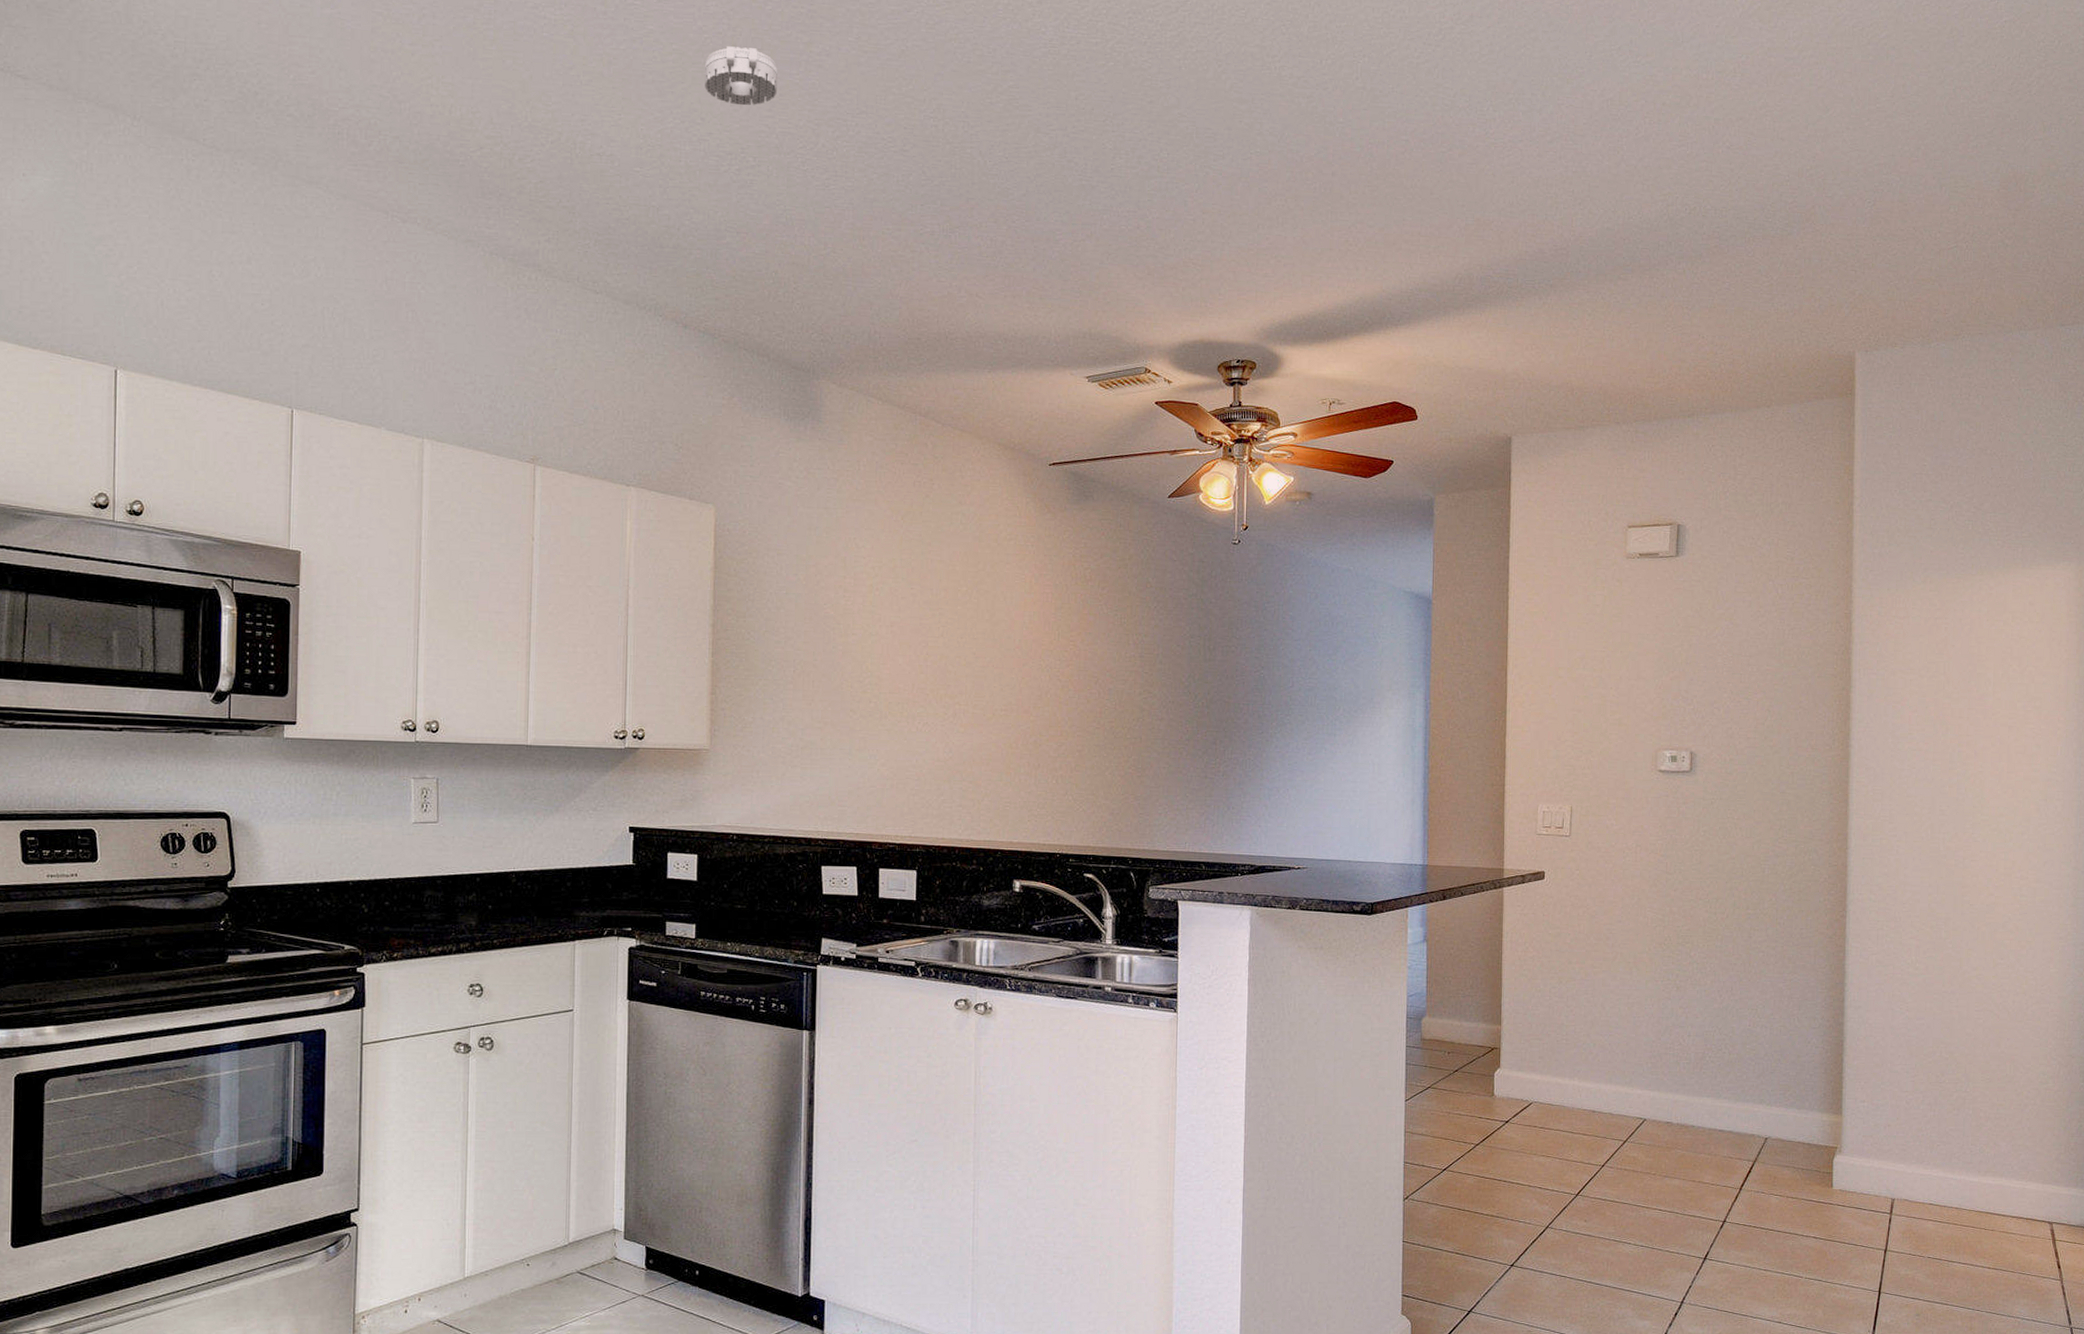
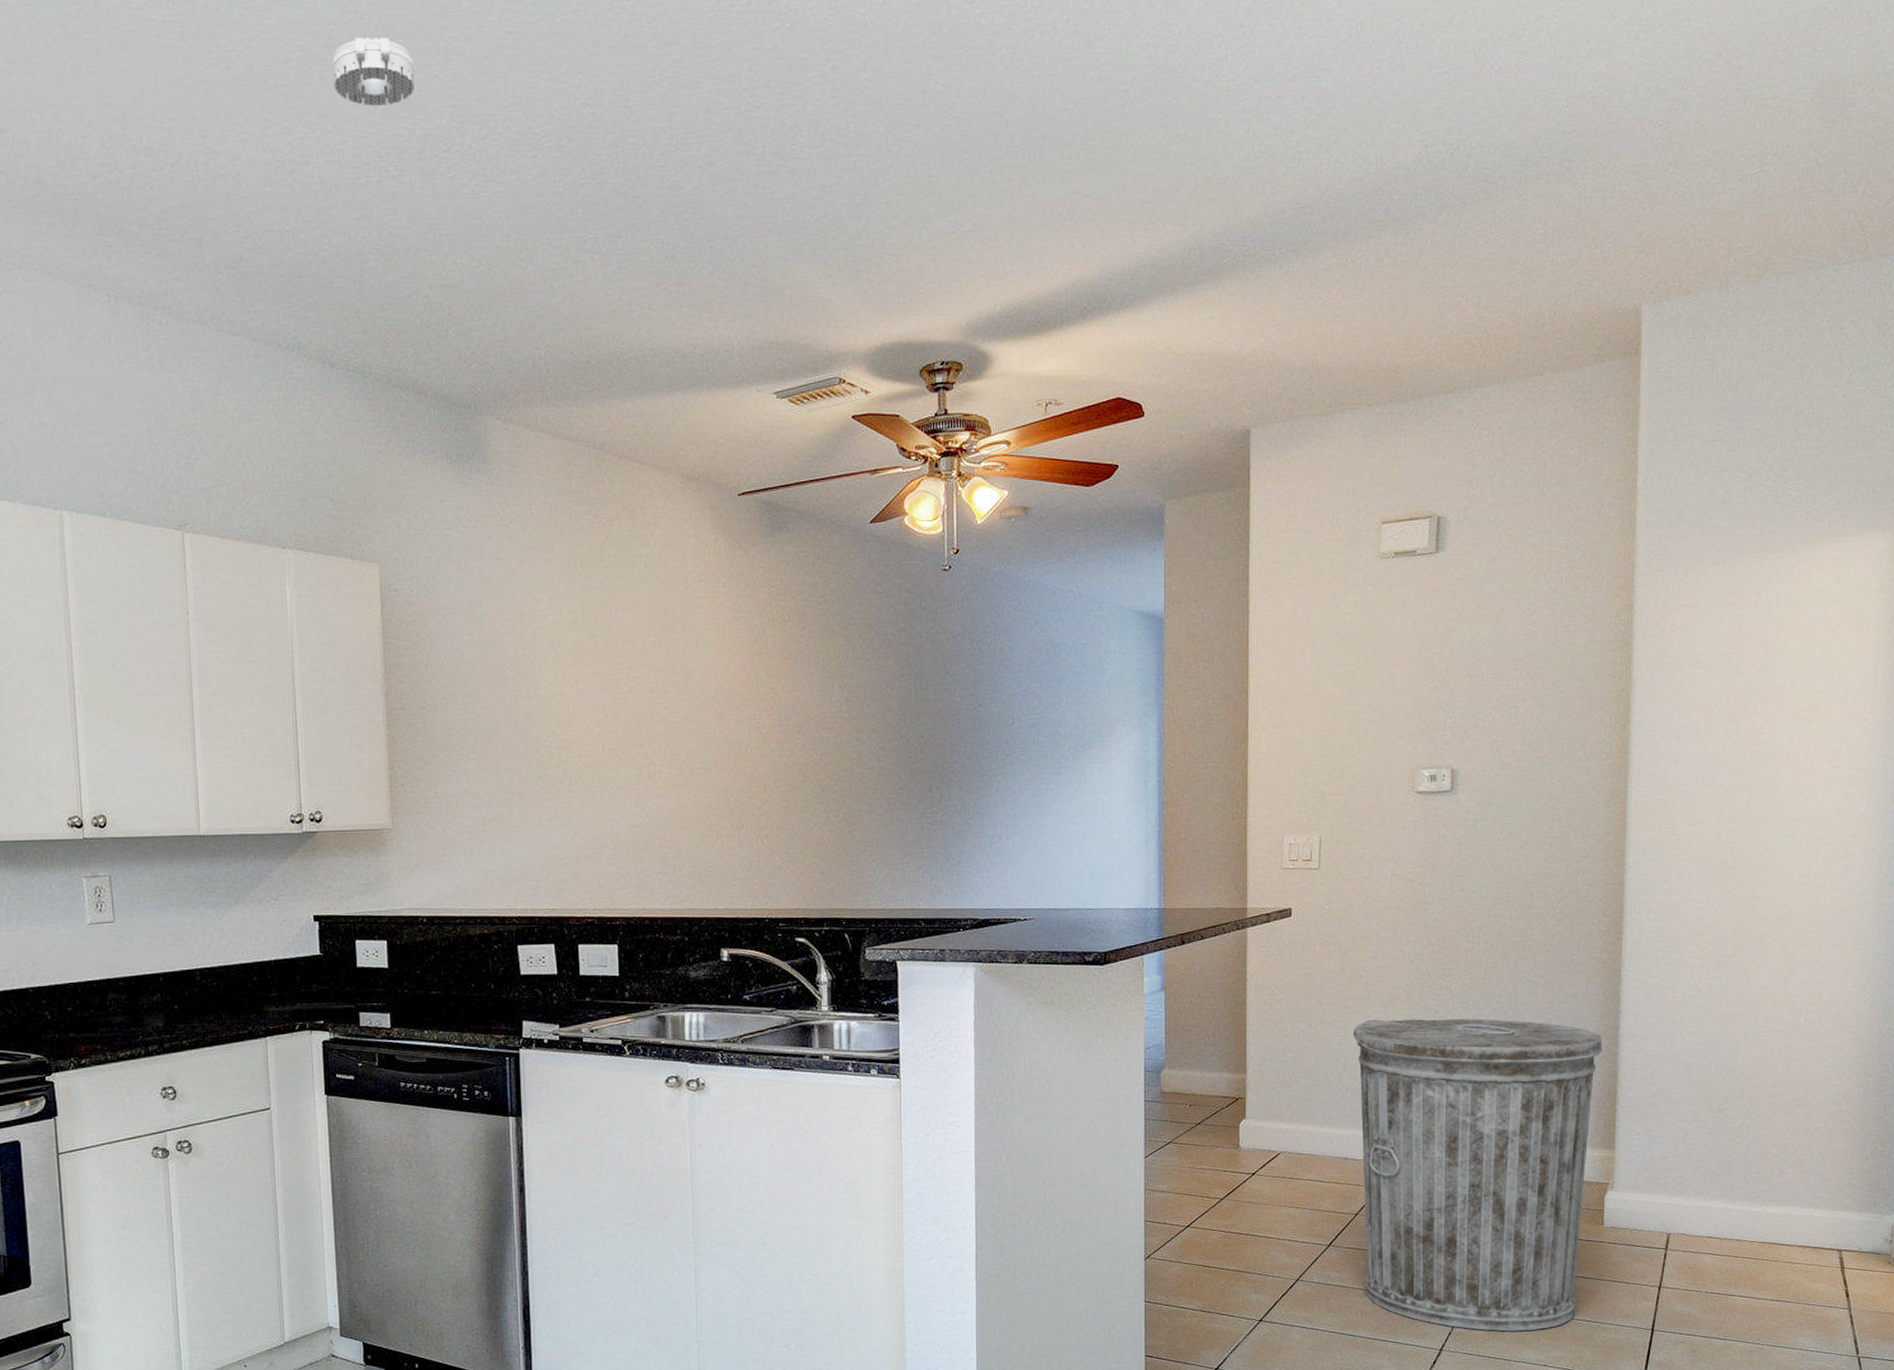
trash can: none [1600,980,1830,1287] -> present [1353,1018,1603,1332]

